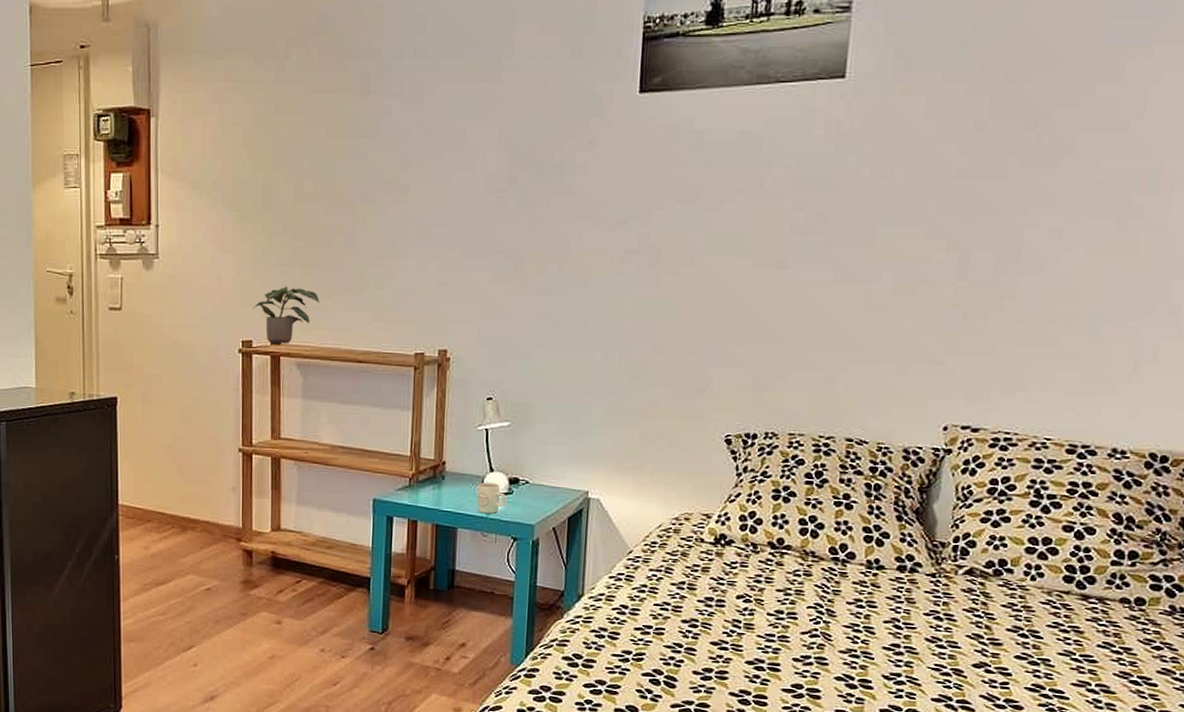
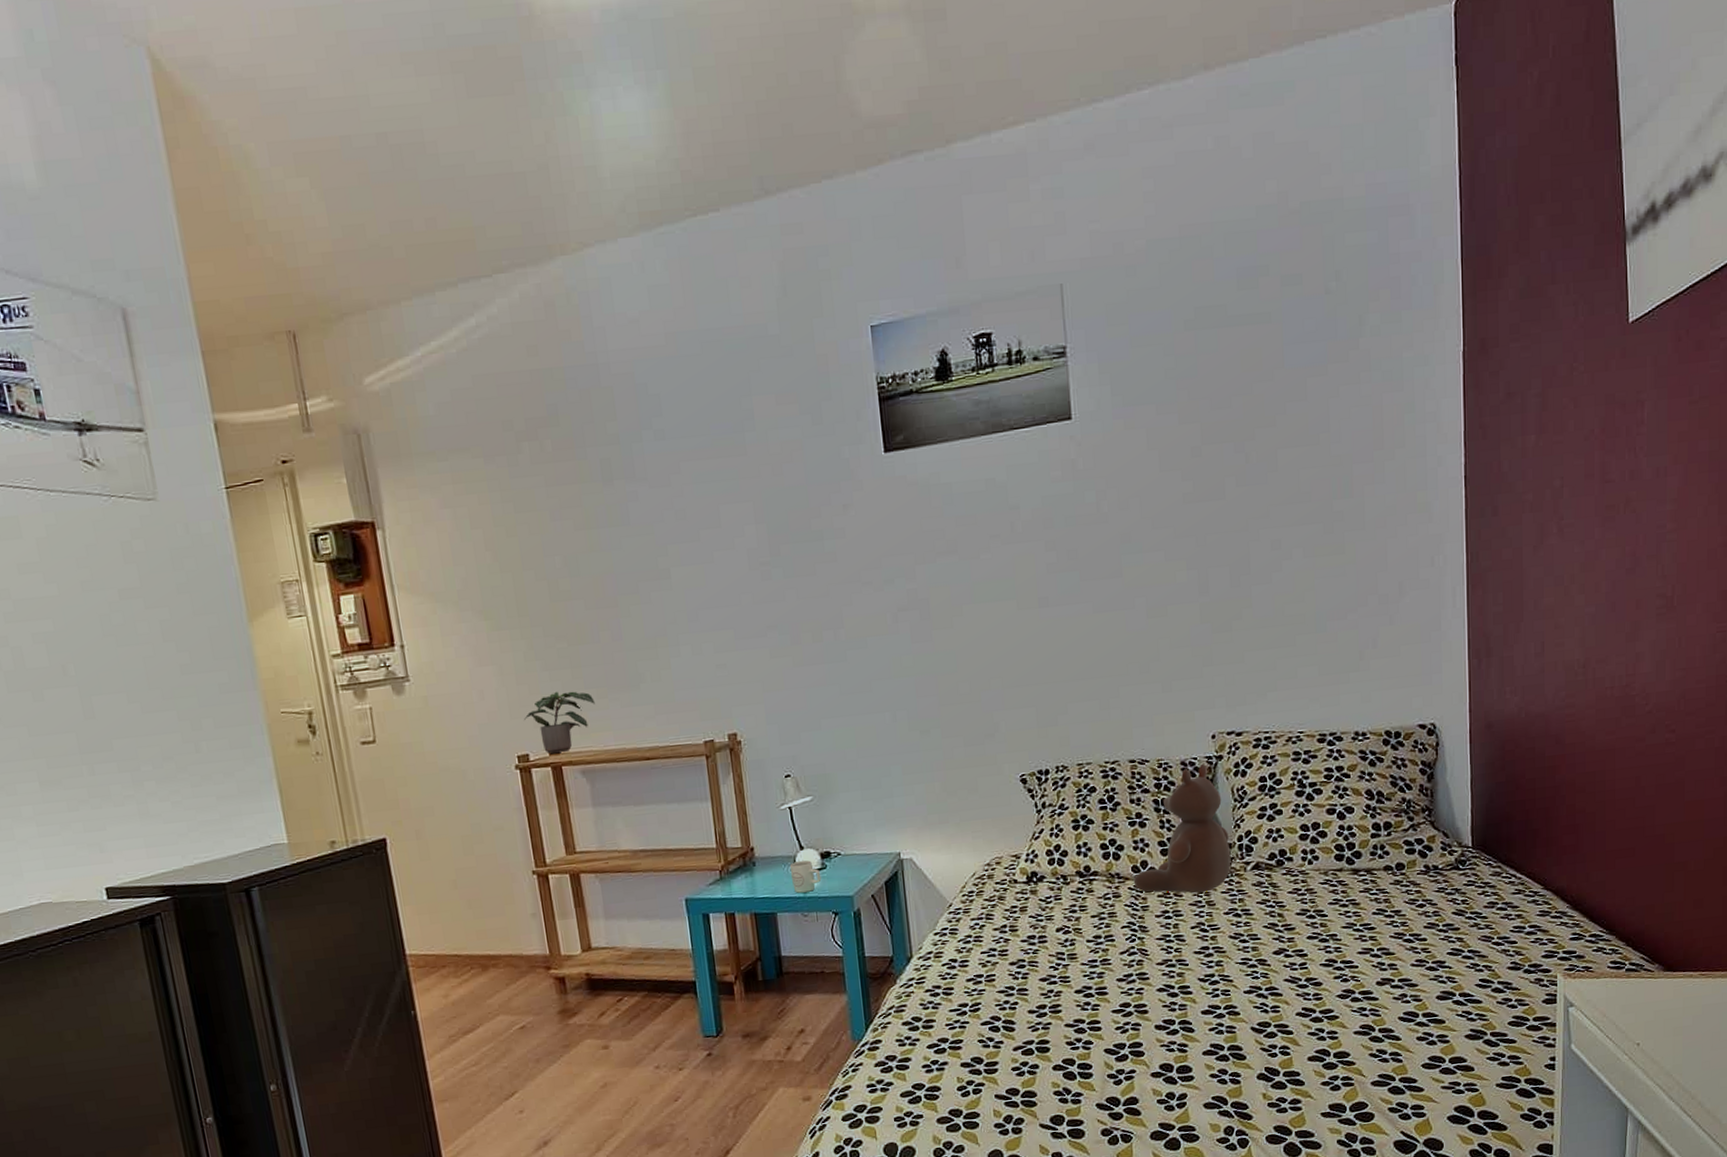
stuffed bear: none [828,456,944,589] -> present [1133,764,1231,894]

